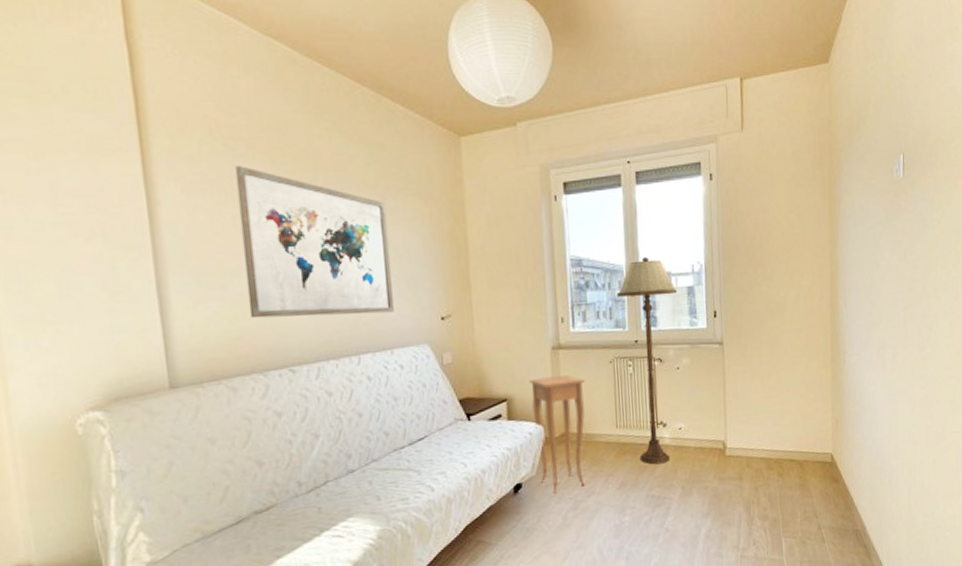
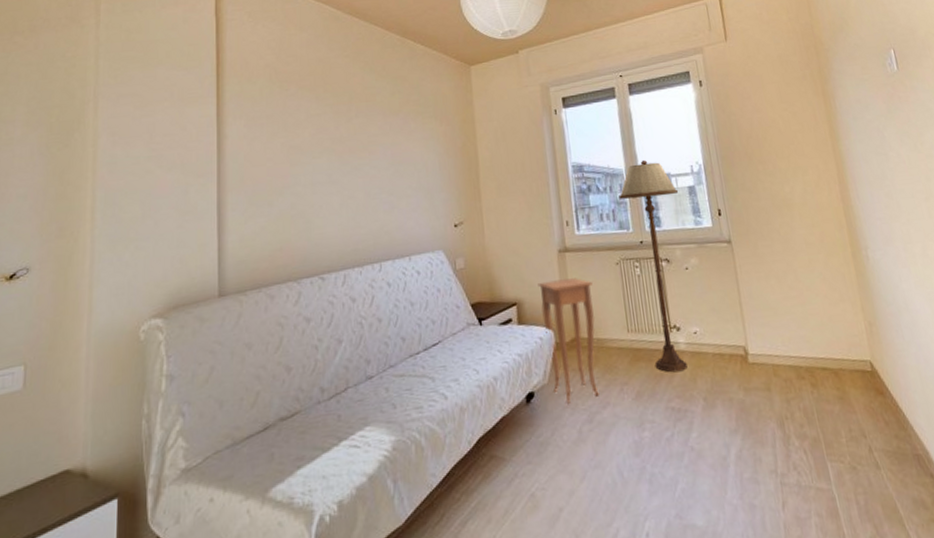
wall art: present [234,166,394,319] -> none [287,103,412,231]

